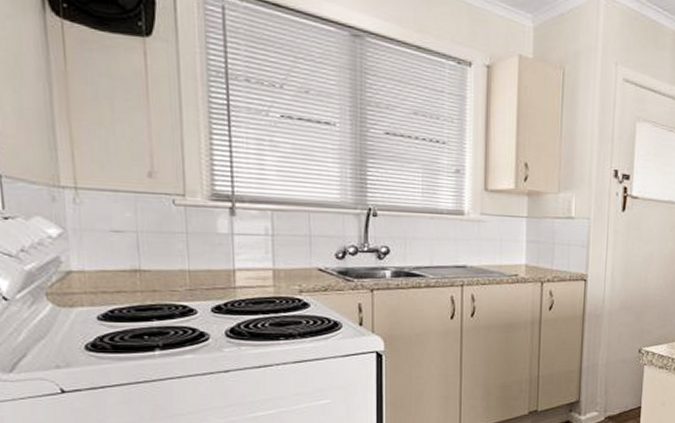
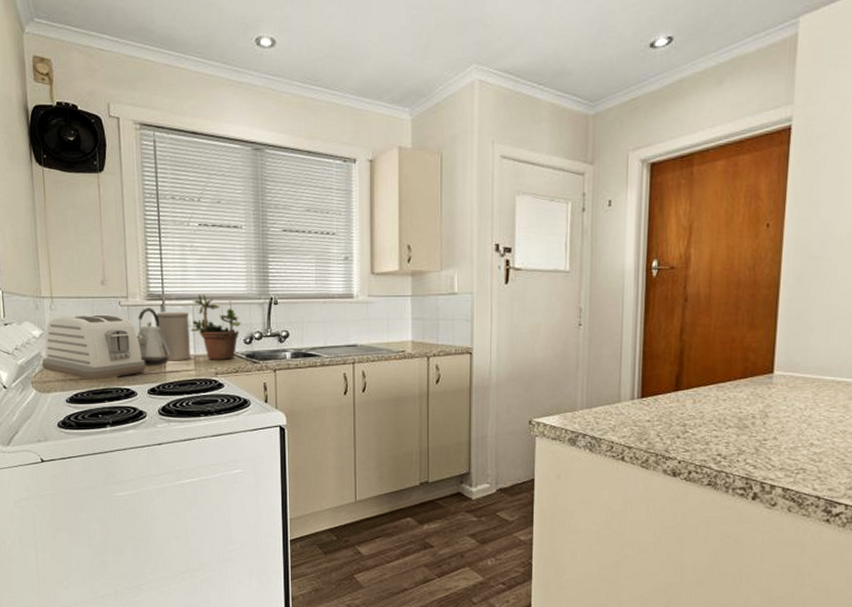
toaster: none [61,213,210,294] -> present [41,314,146,380]
kettle: none [196,209,242,281] -> present [136,308,171,368]
canister: none [224,216,268,275] -> present [157,312,190,361]
potted plant: none [268,198,333,276] -> present [190,294,242,360]

